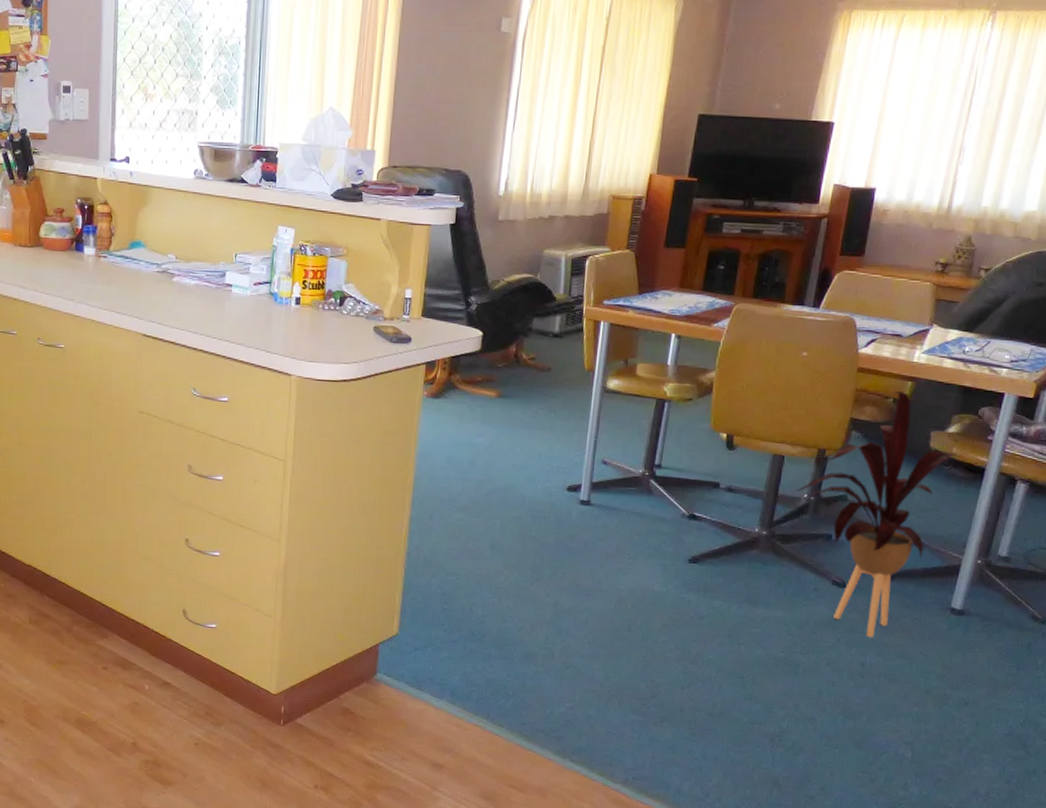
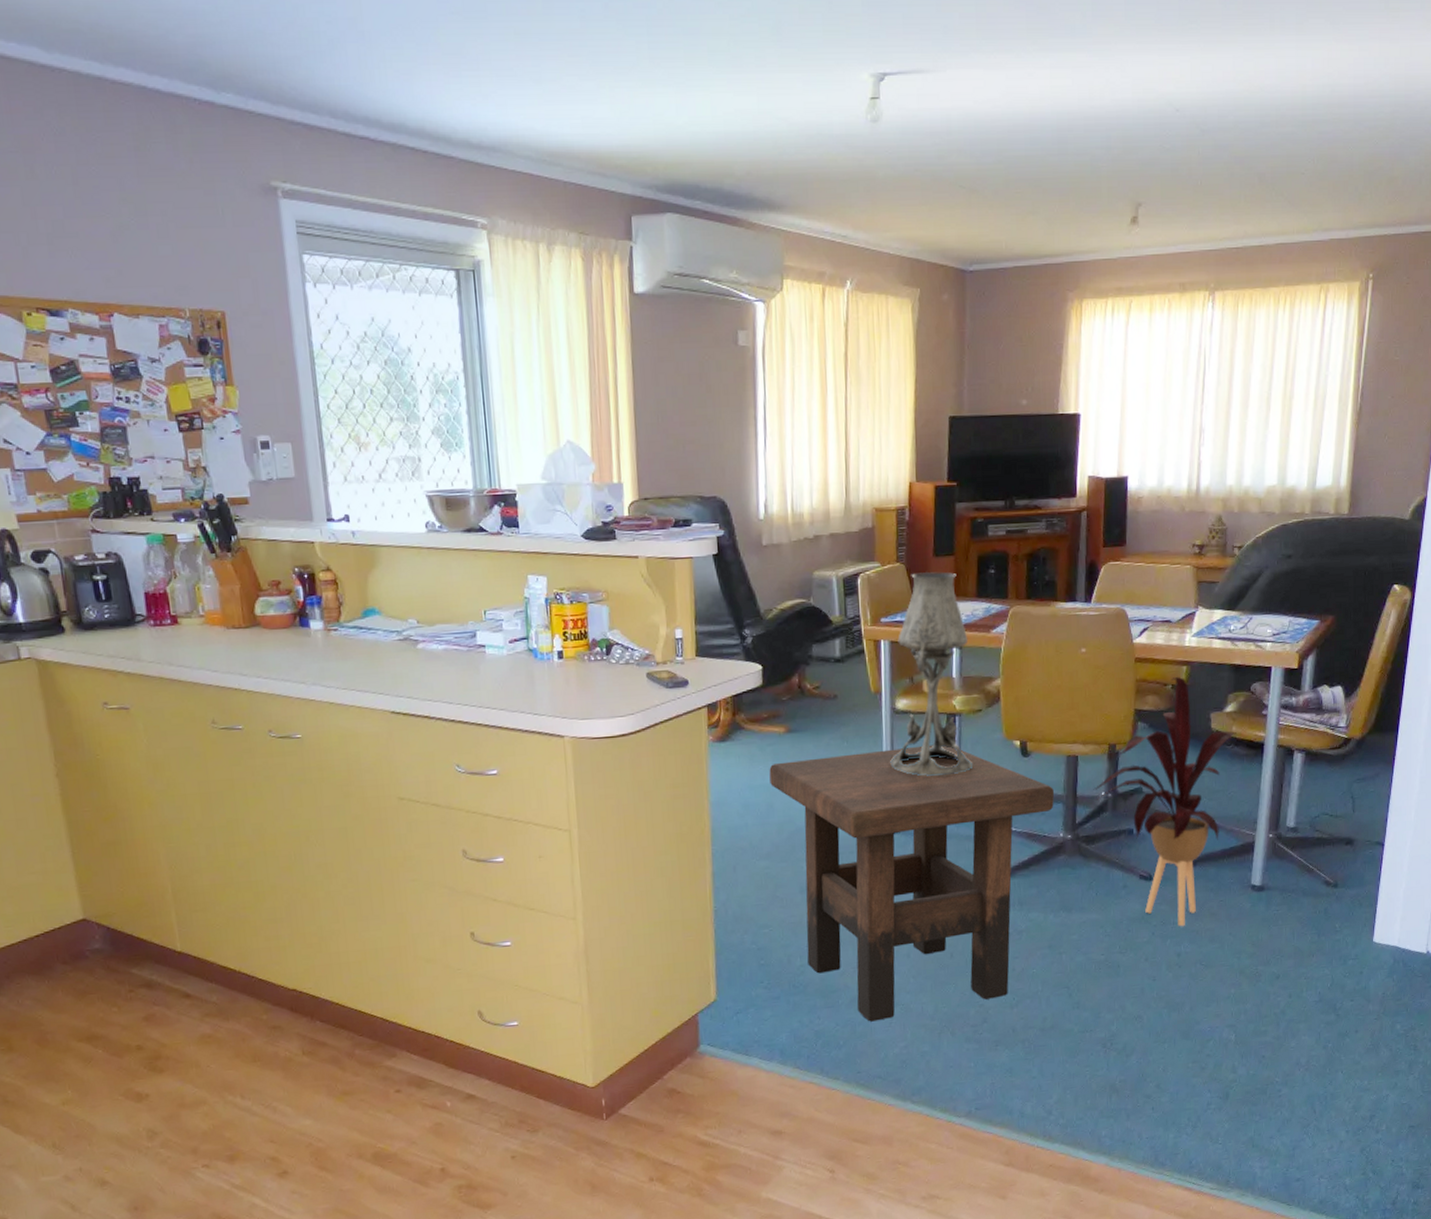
side table: none [475,424,756,679] -> present [769,745,1055,1022]
table lamp: none [594,261,688,458] -> present [890,572,974,777]

